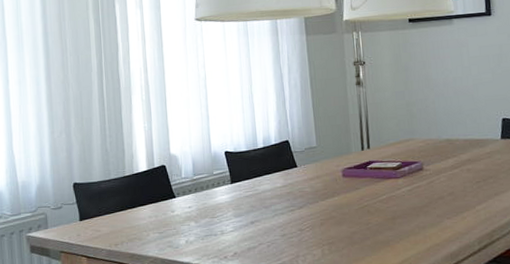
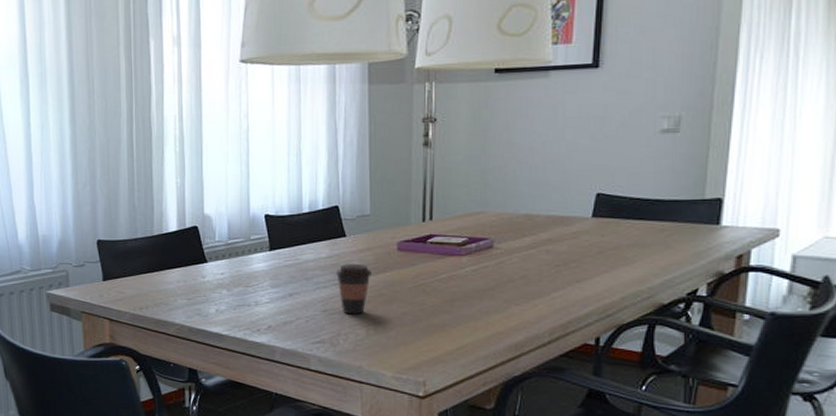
coffee cup: none [290,190,323,237] -> present [335,263,373,315]

